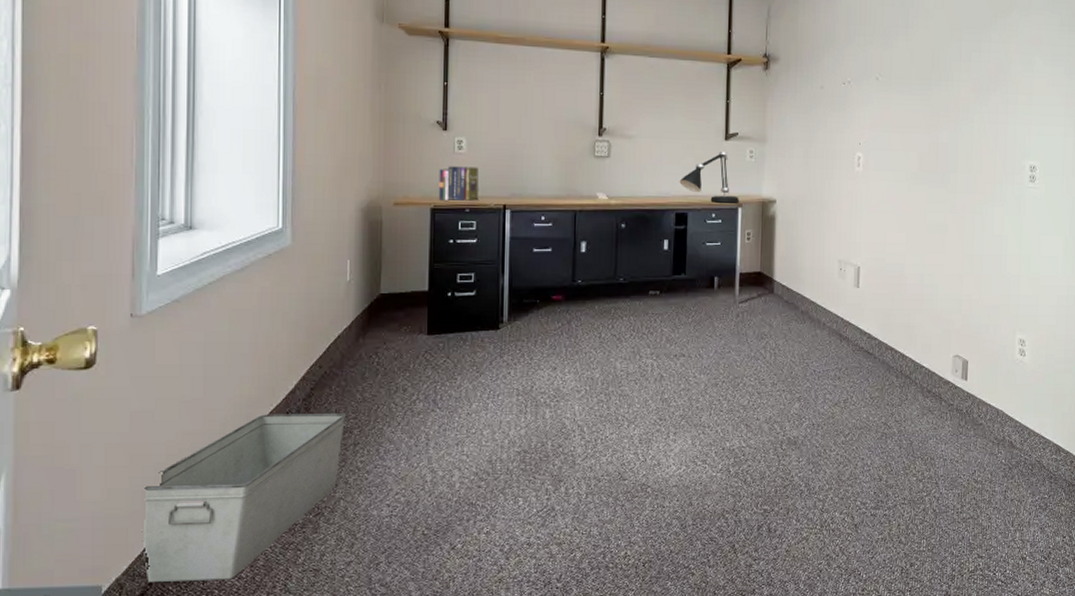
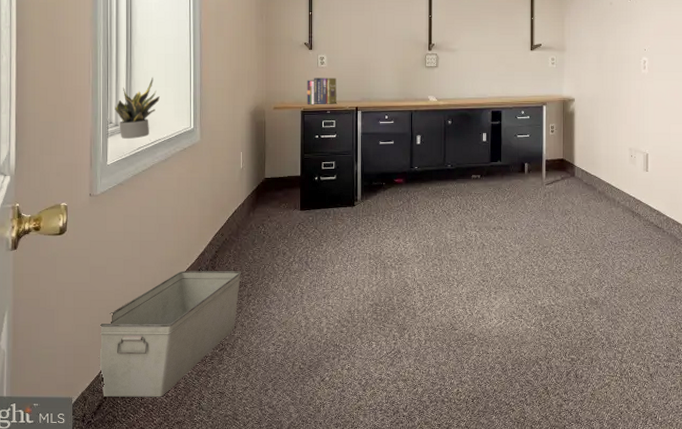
potted plant: none [169,159,235,241] -> present [115,77,160,139]
desk lamp: present [679,152,739,203] -> none [494,60,544,102]

